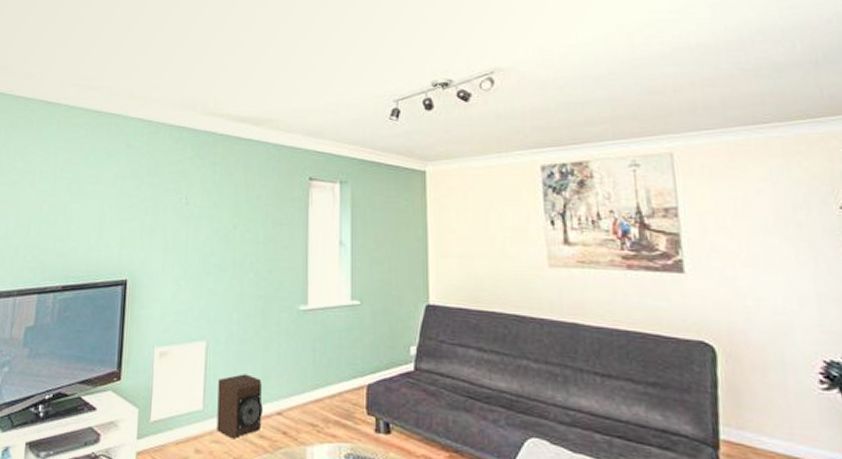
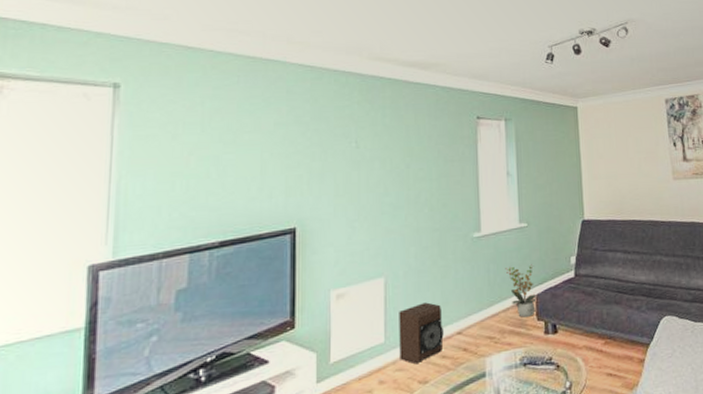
potted plant: none [333,347,369,409] -> present [505,264,538,318]

